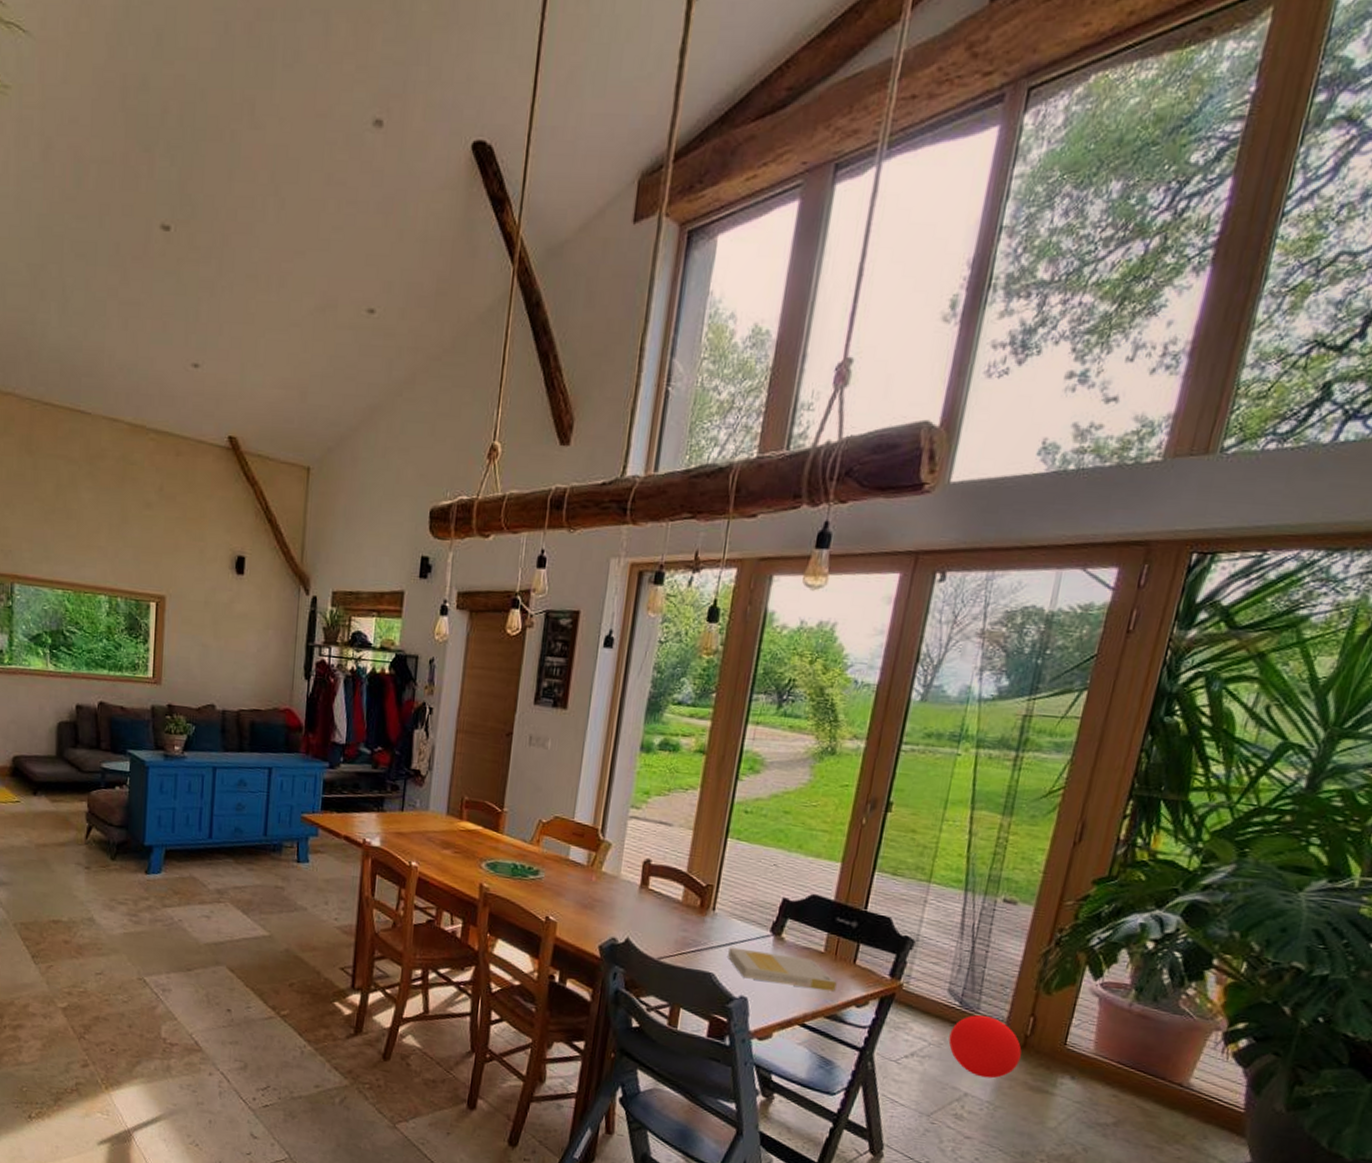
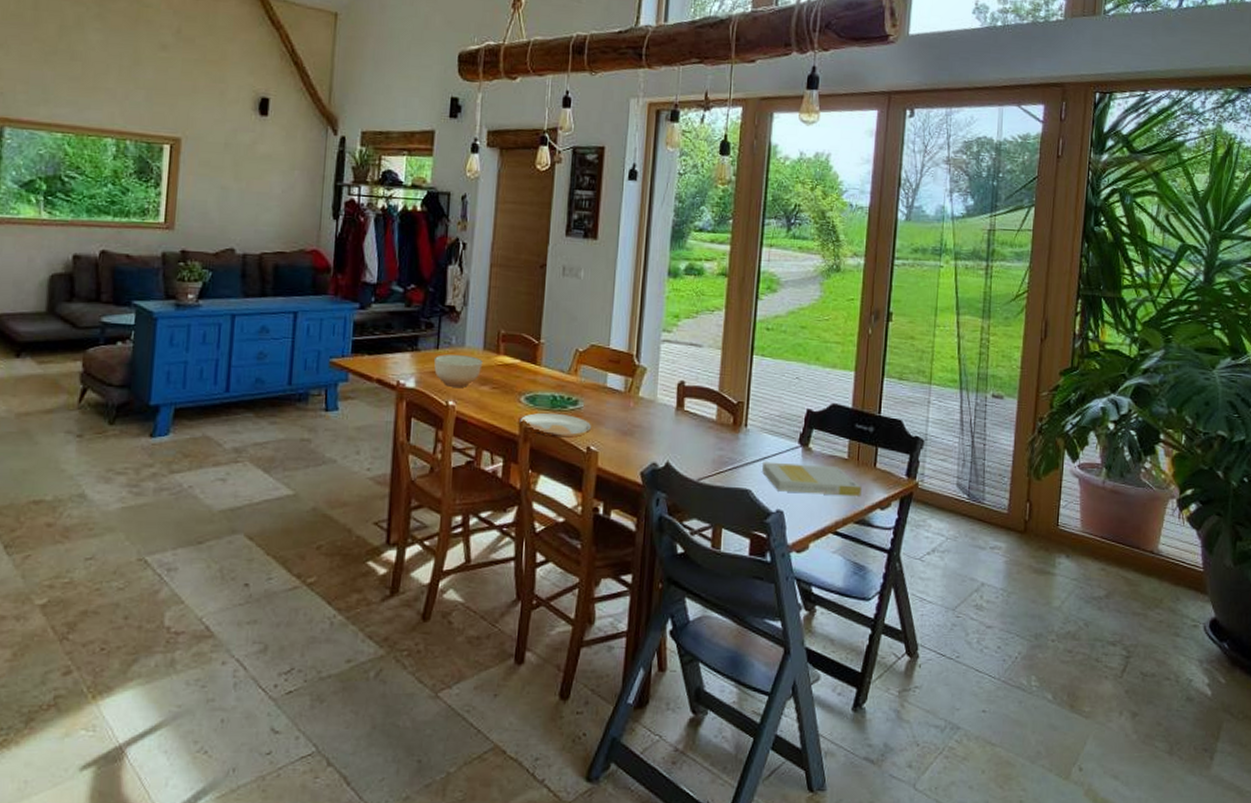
bowl: none [398,816,446,850] -> present [433,354,483,387]
plate: none [480,879,552,906] -> present [519,412,592,438]
ball: present [948,1014,1022,1079] -> none [962,505,1023,566]

